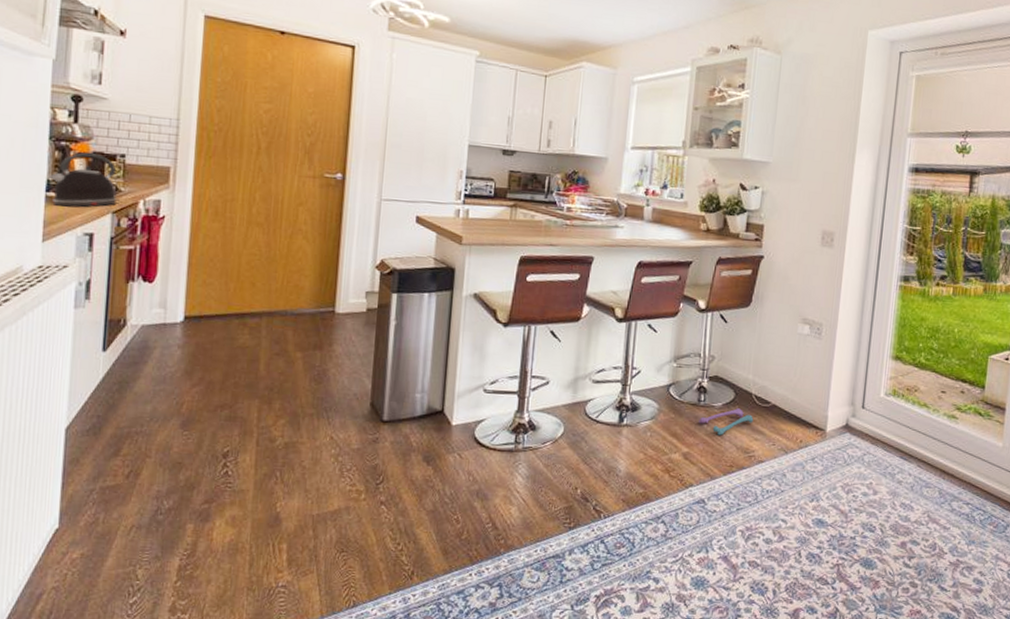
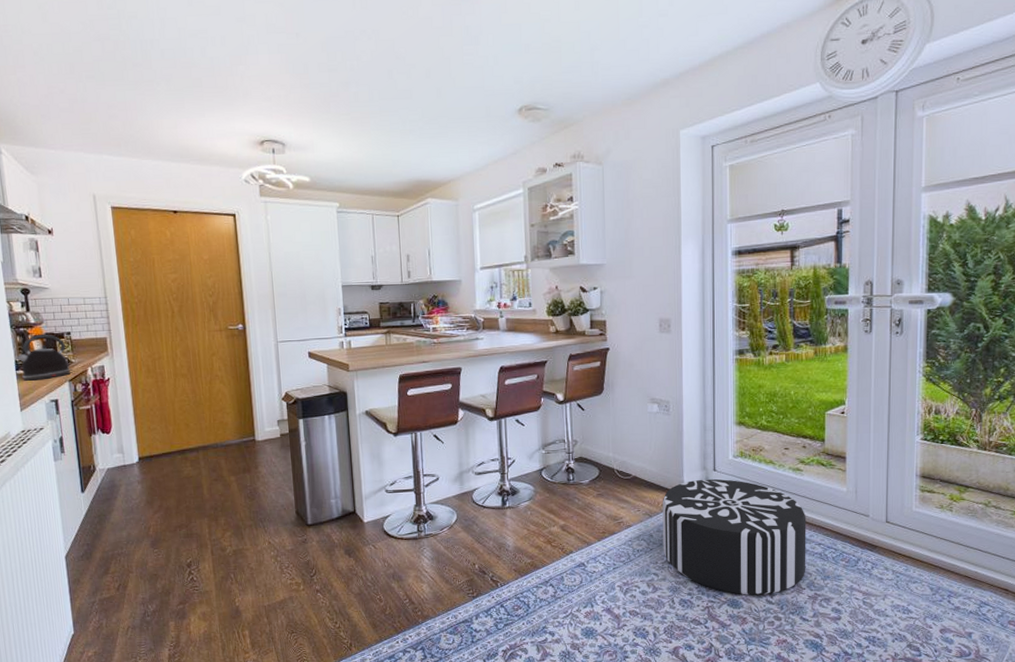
dog toy: present [699,408,754,436] -> none [571,483,618,508]
pouf: none [795,416,957,556] -> present [662,478,806,595]

